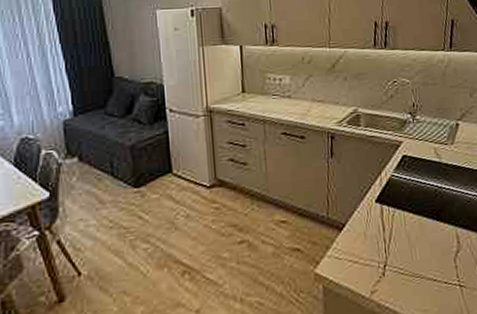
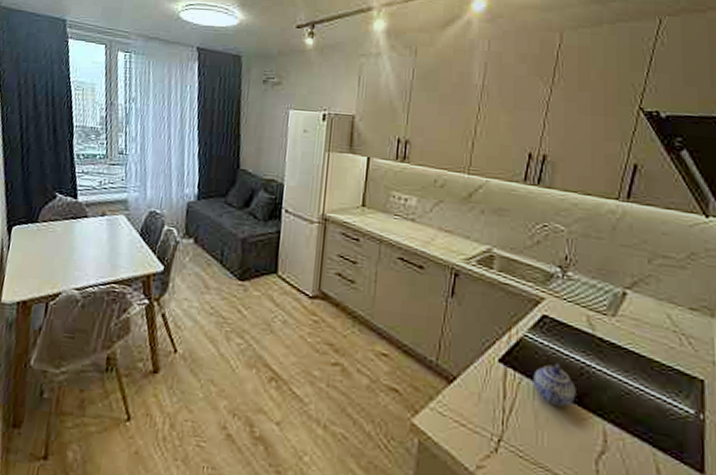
teapot: none [402,191,435,226] -> present [533,362,576,408]

